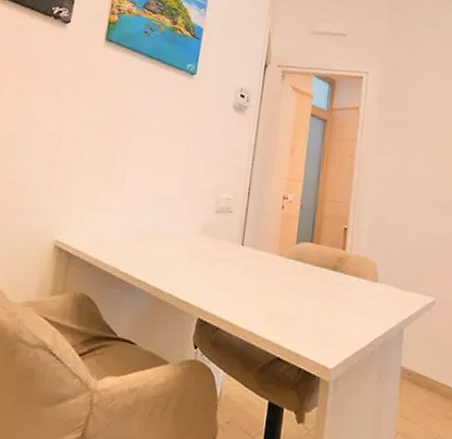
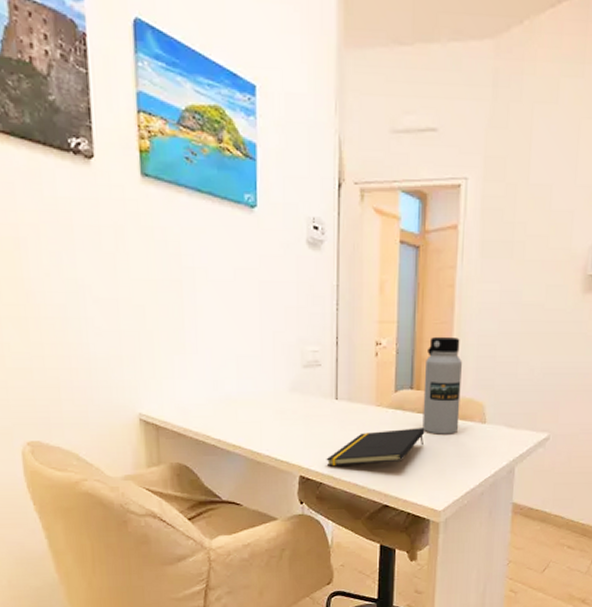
notepad: none [225,280,322,313] -> present [326,428,425,467]
water bottle: none [319,197,358,290] -> present [422,336,462,434]

